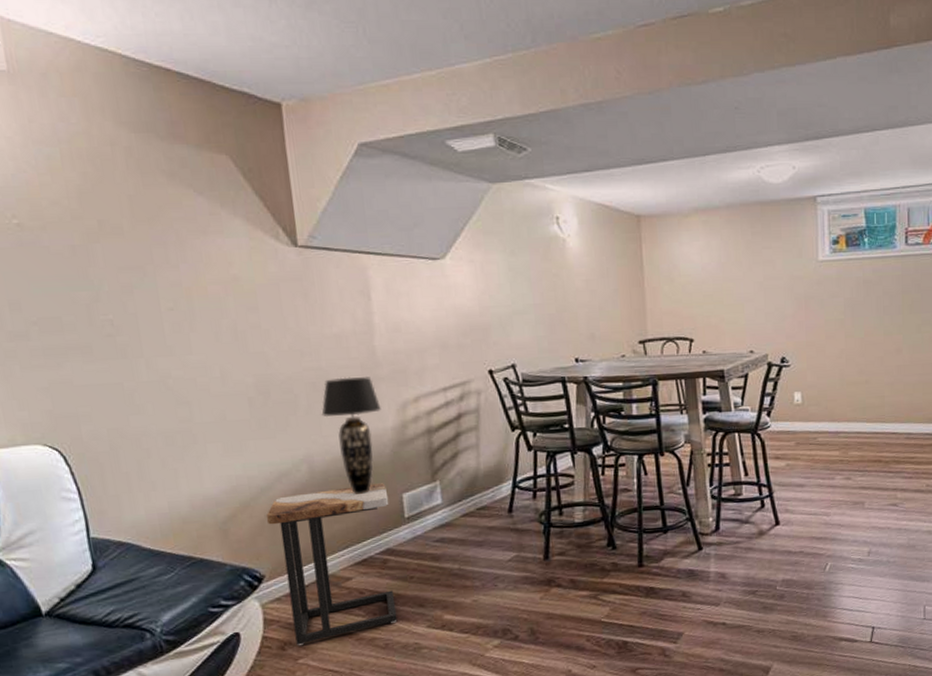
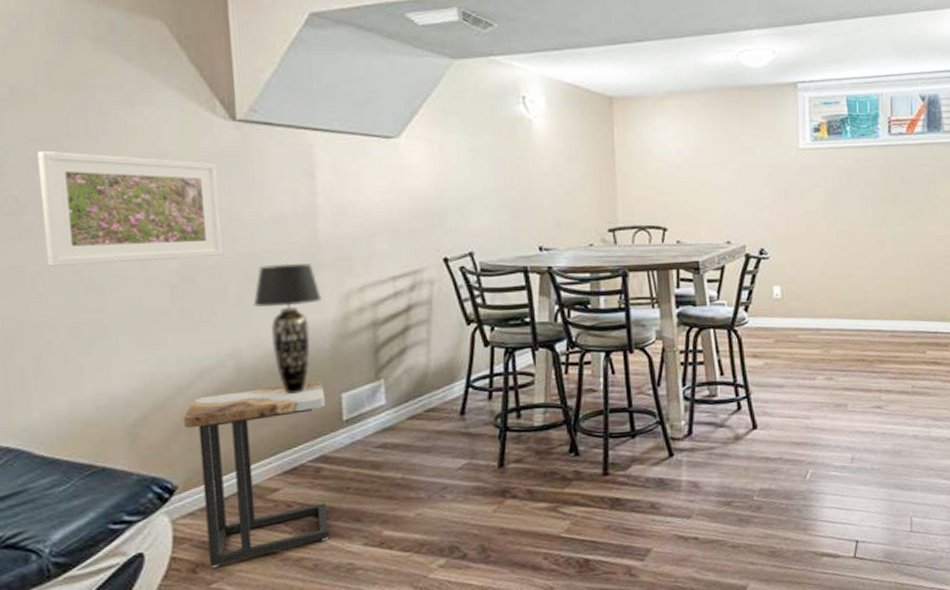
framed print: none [127,278,294,382] -> present [38,150,224,266]

